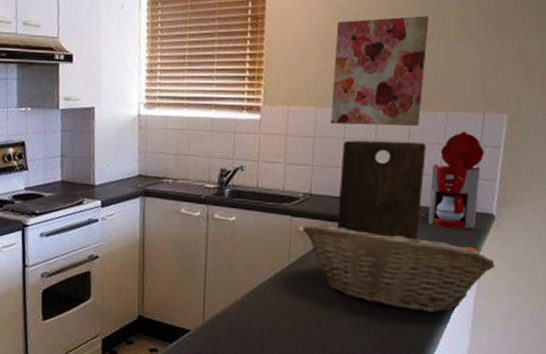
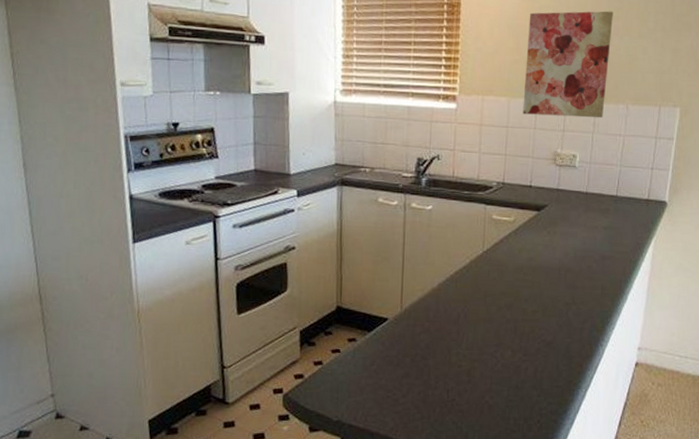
fruit basket: present [302,224,496,313] -> none [496,212,667,294]
cutting board: present [337,140,426,240] -> none [528,131,609,226]
coffee maker: present [421,132,485,230] -> none [604,124,660,216]

